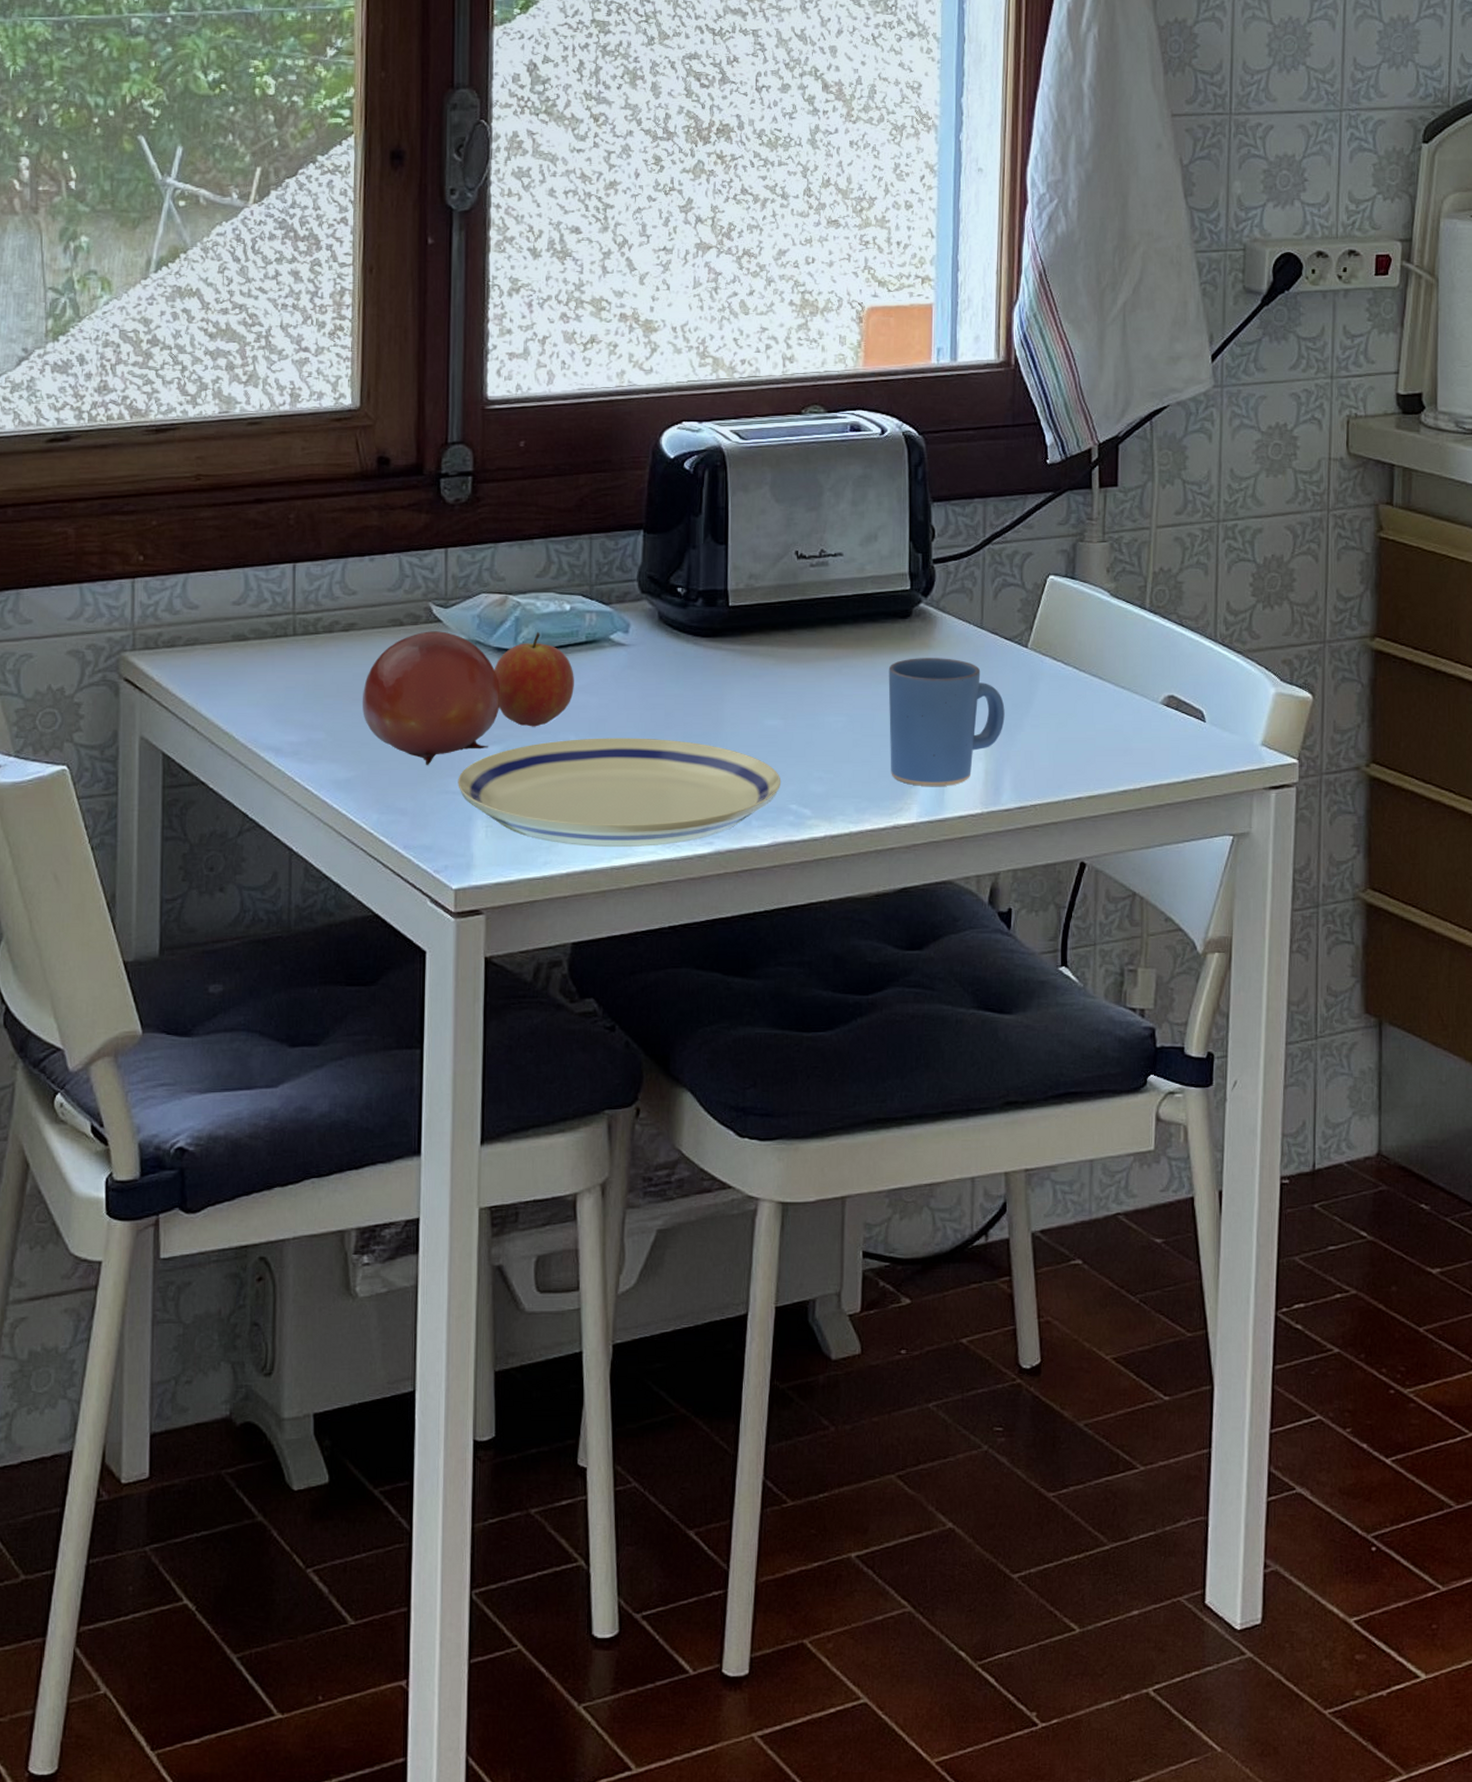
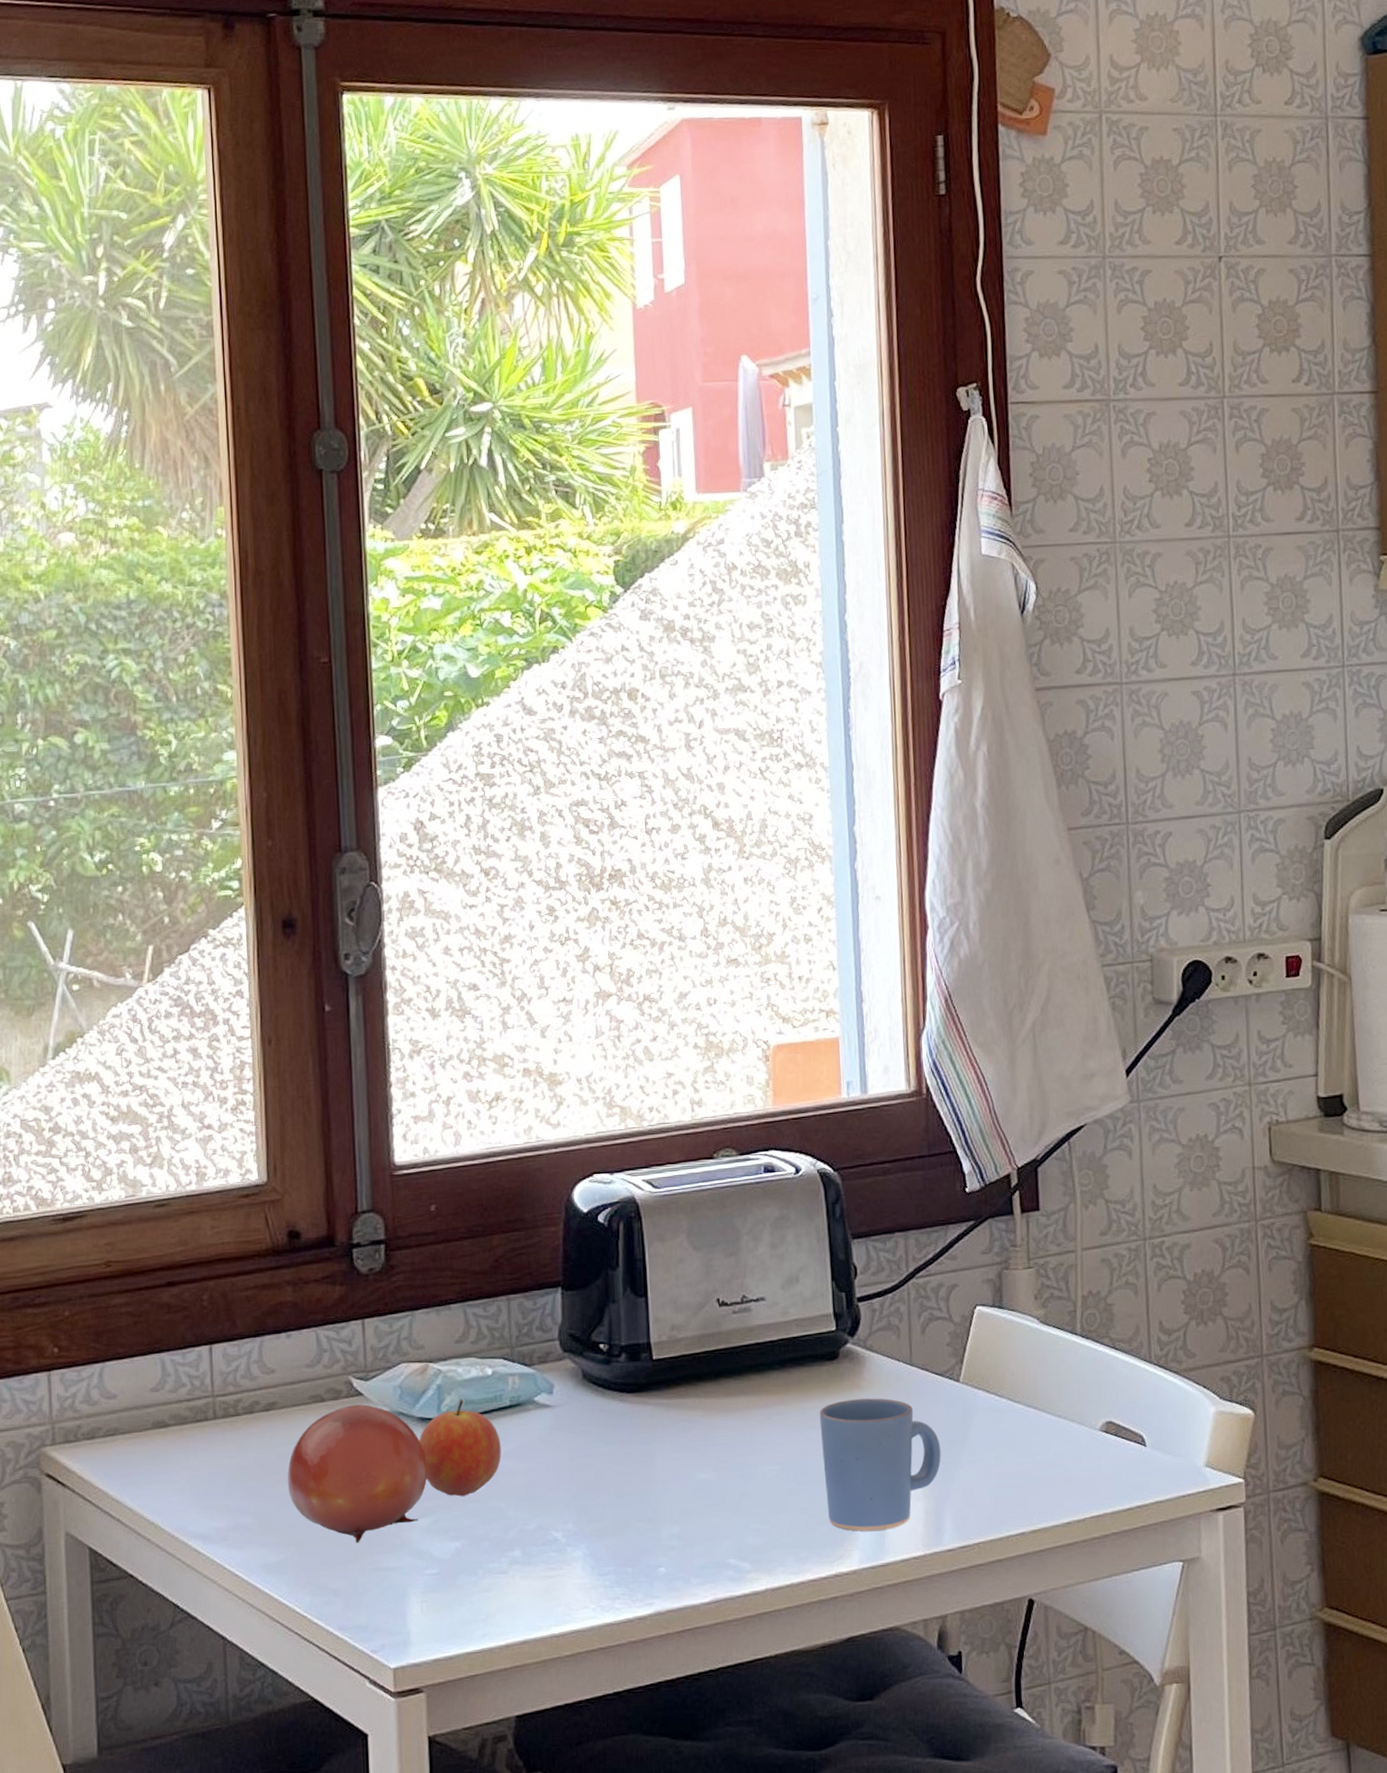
plate: present [458,738,782,848] -> none [389,1500,718,1616]

